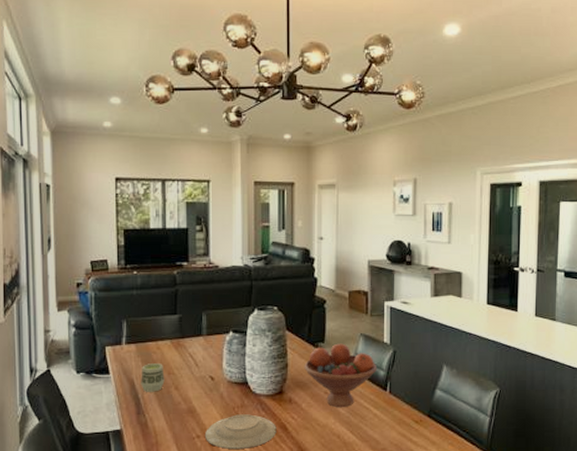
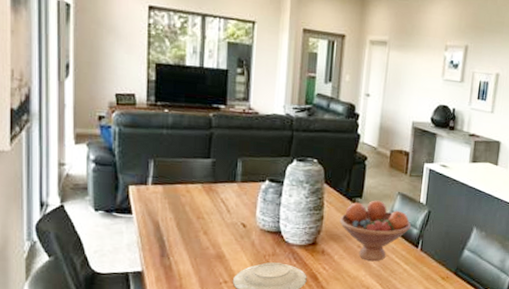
cup: present [141,363,165,392] -> none [166,206,193,236]

